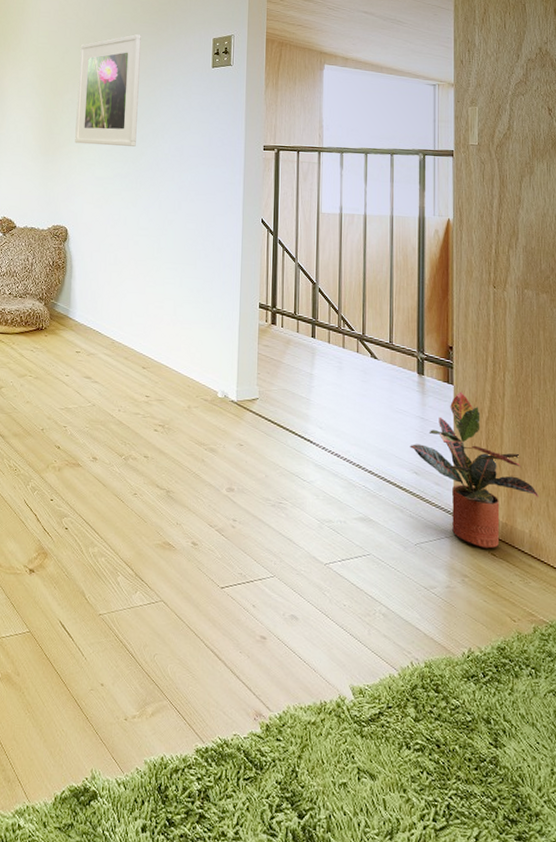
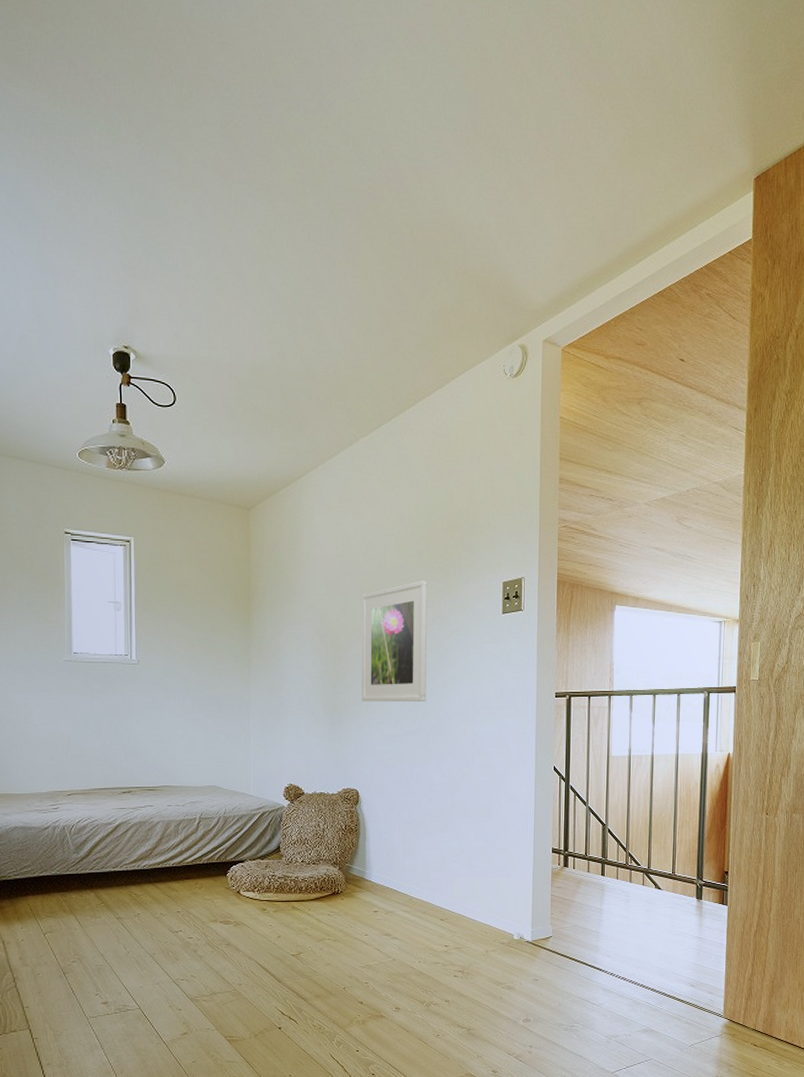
potted plant: present [409,391,538,549] -> none [687,911,795,1041]

